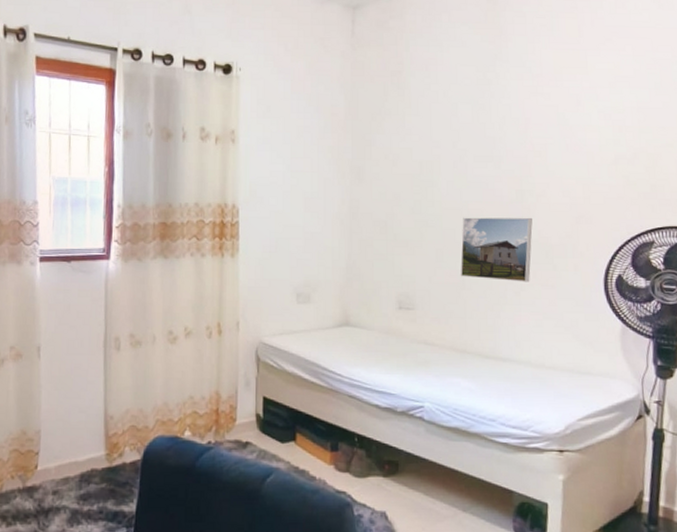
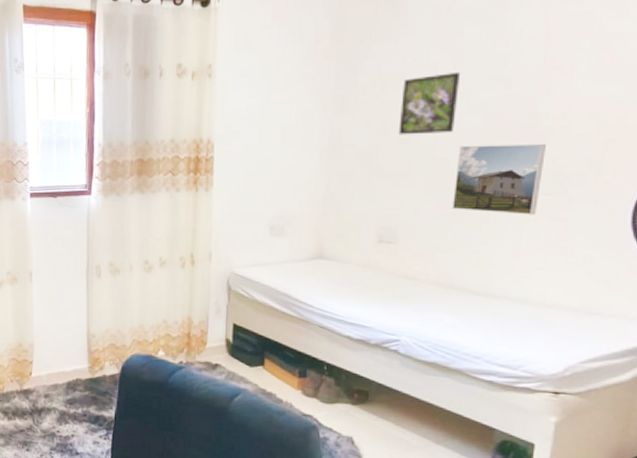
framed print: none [410,150,459,206] -> present [398,71,461,135]

